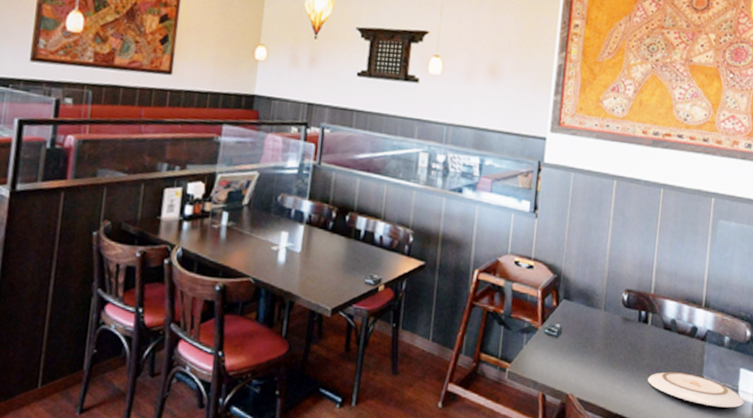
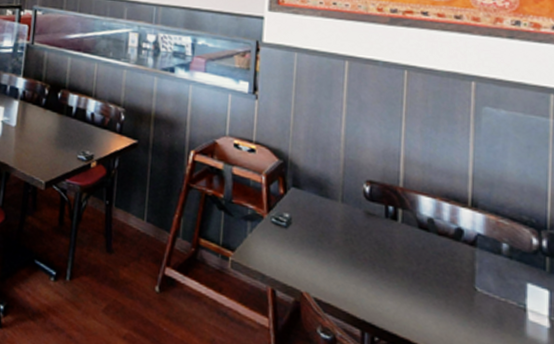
plate: present [648,372,744,408] -> none [402,278,536,331]

